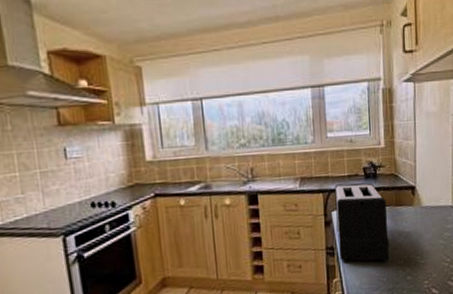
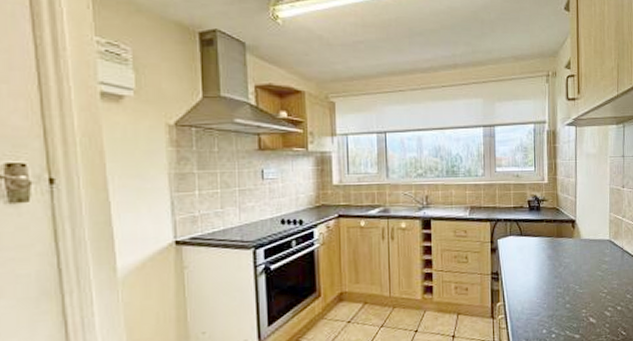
toaster: present [334,182,390,262] -> none [501,214,550,289]

